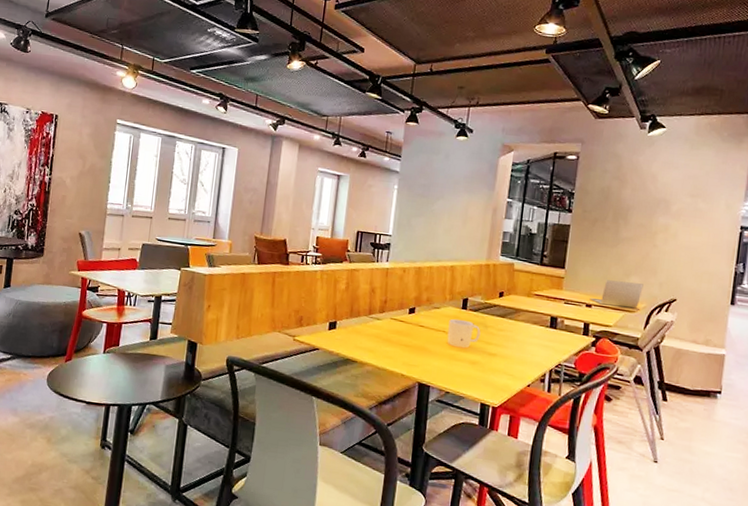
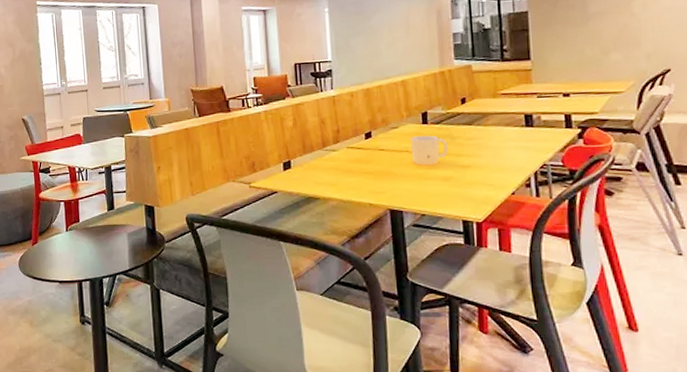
laptop: present [589,280,644,309] -> none [566,59,628,91]

